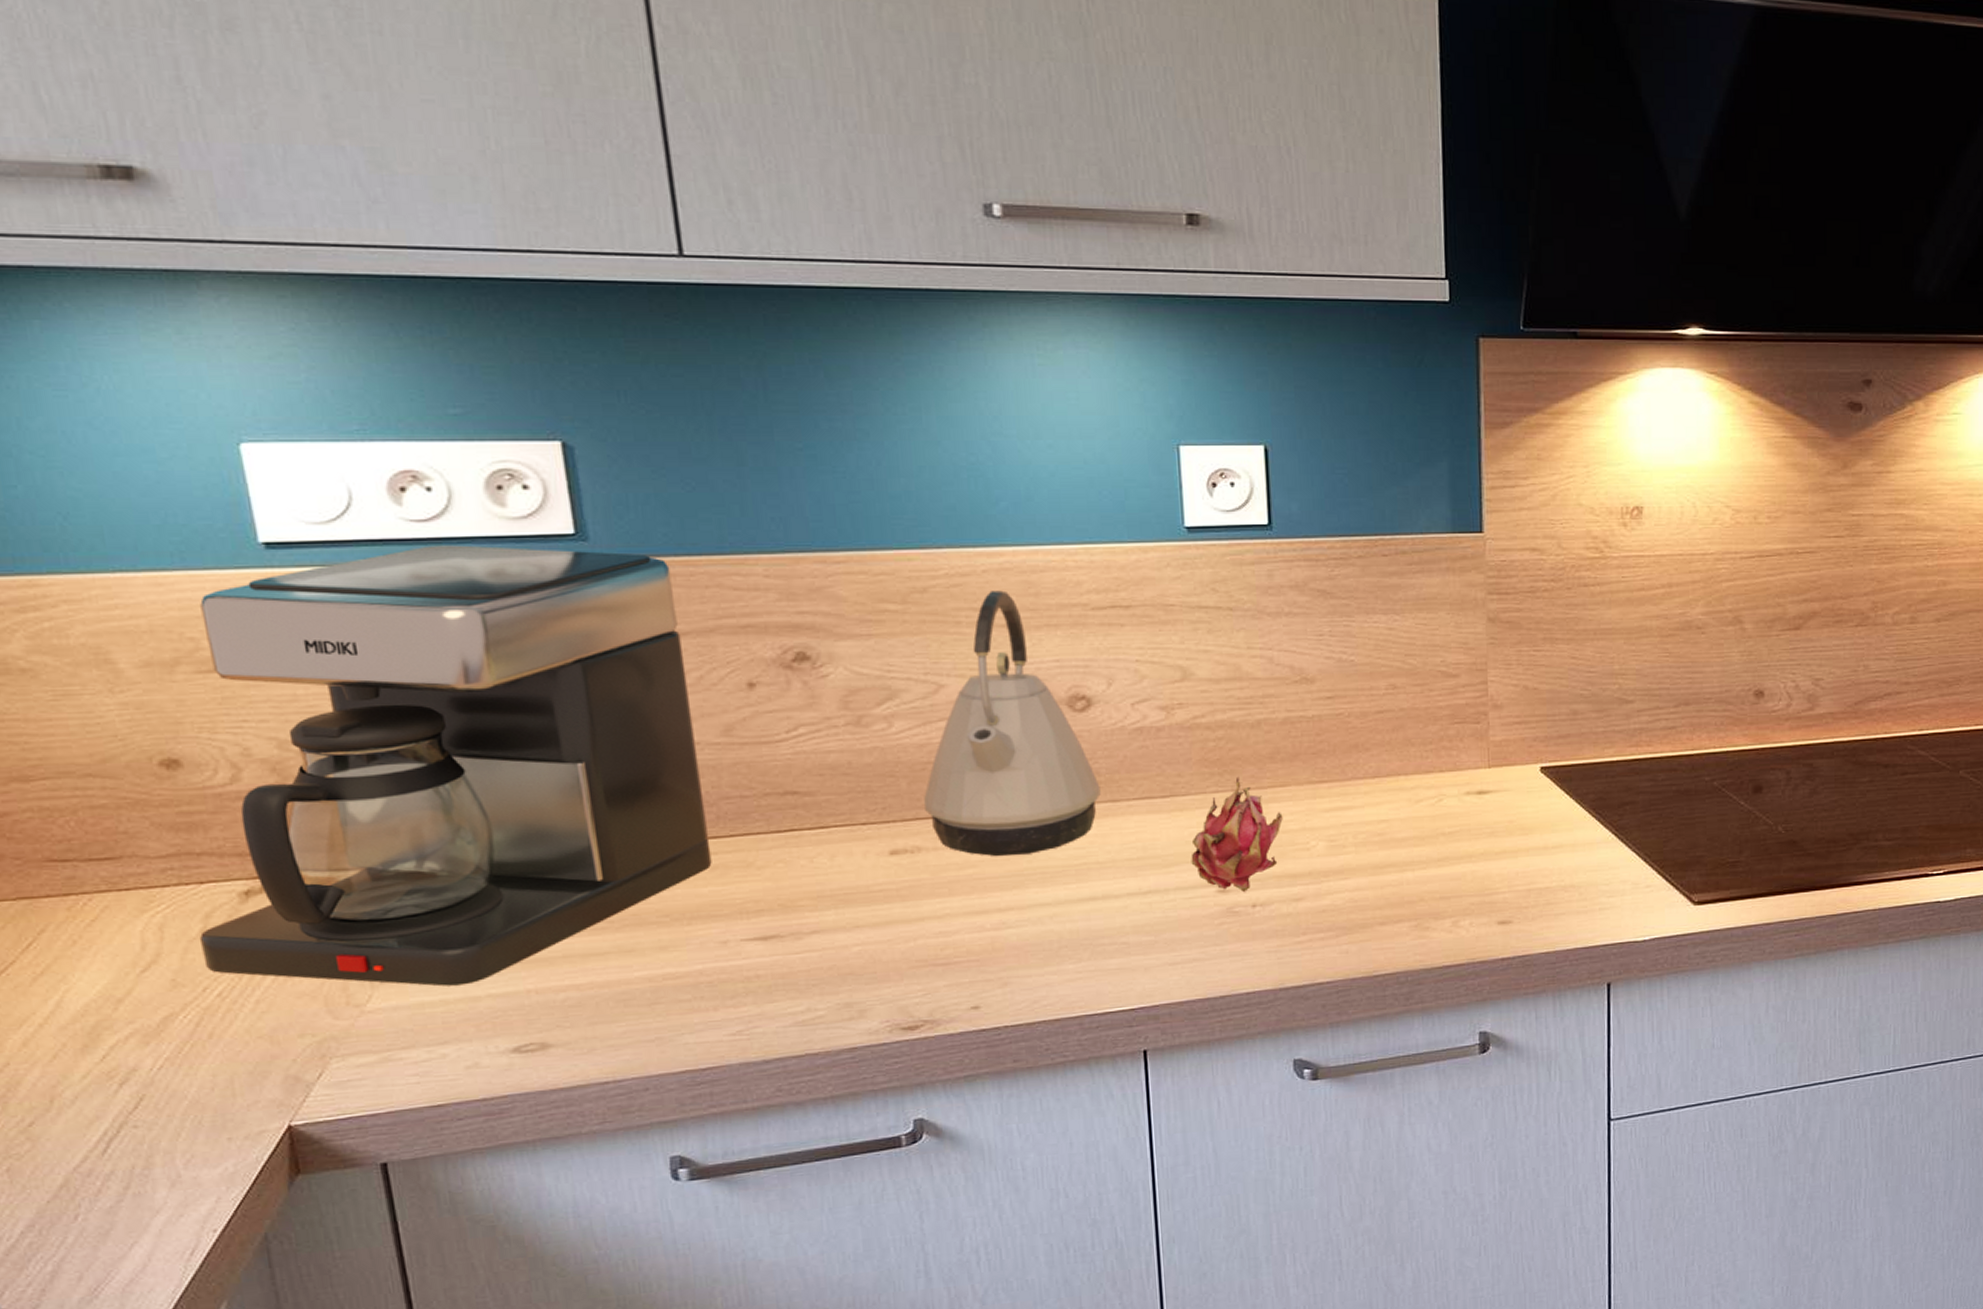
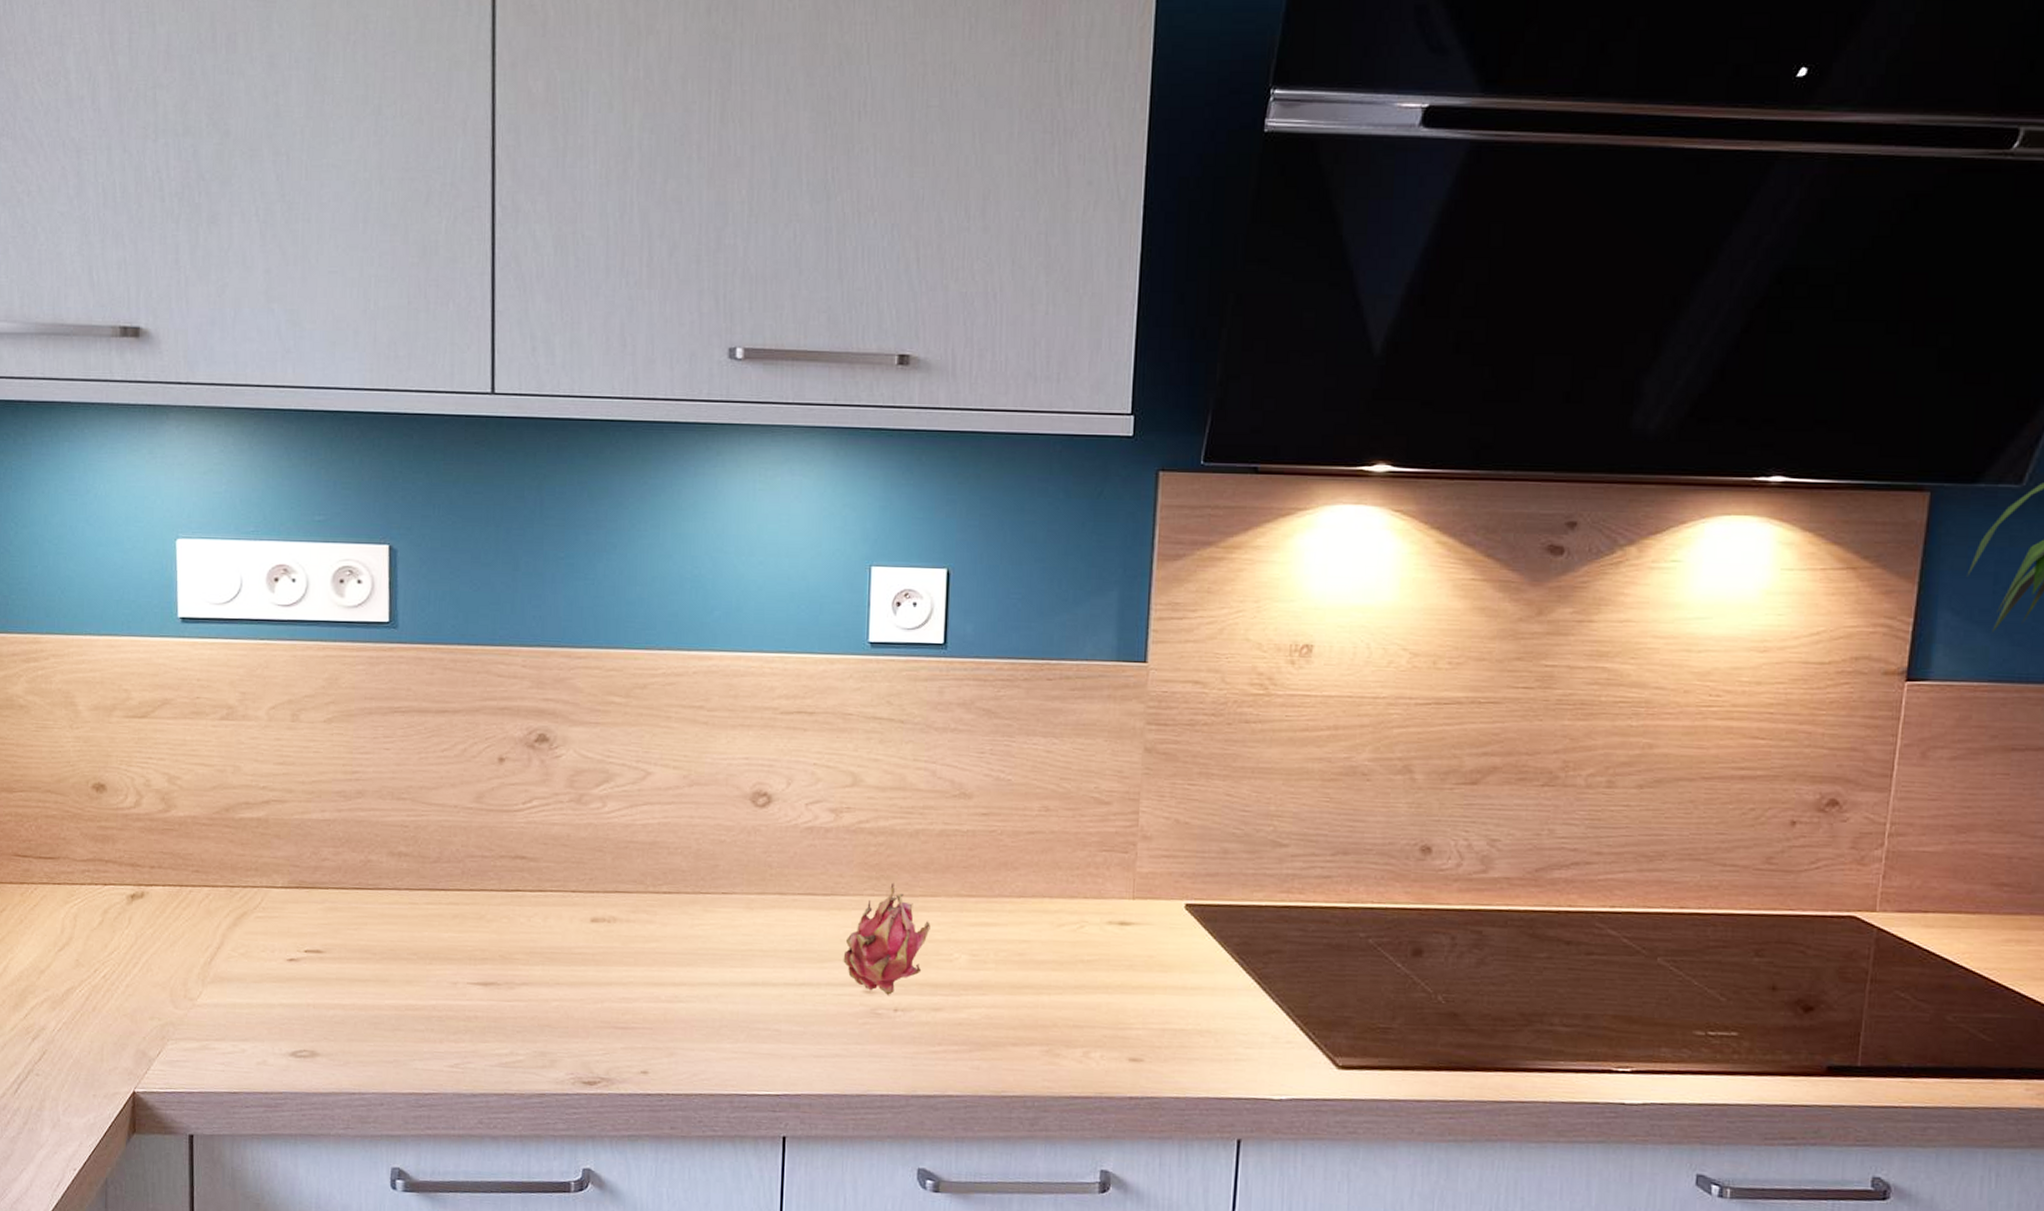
coffee maker: present [199,545,712,987] -> none [97,626,455,993]
kettle: present [924,590,1101,857] -> none [623,690,771,935]

